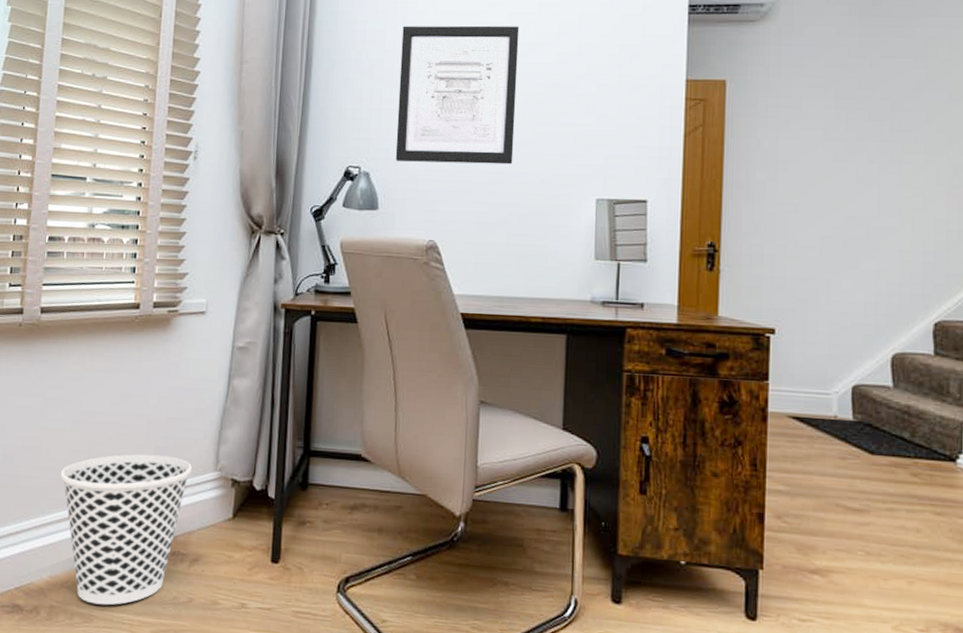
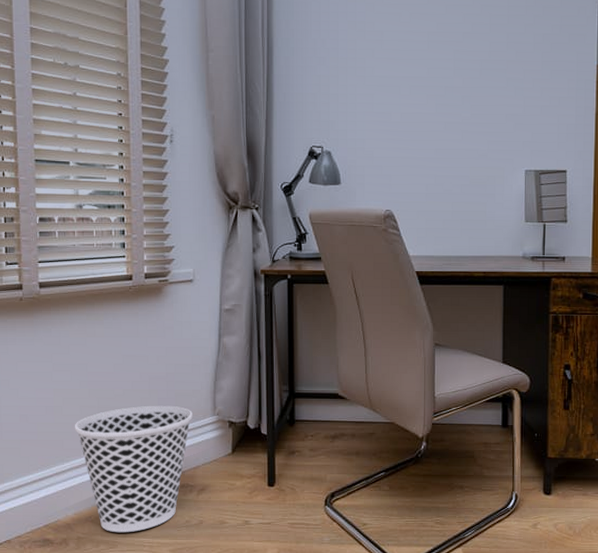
wall art: present [395,25,520,165] -> none [353,16,456,142]

